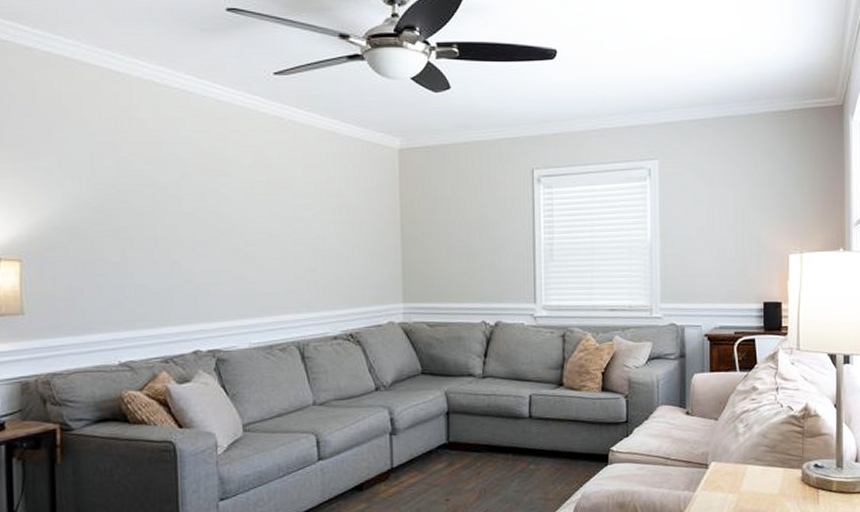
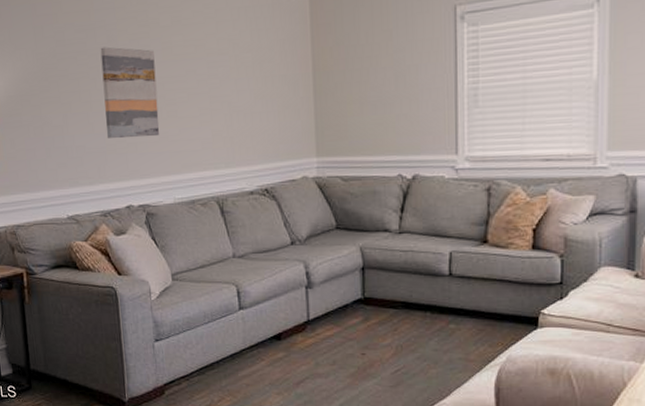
wall art: none [171,181,236,278] -> present [100,46,160,138]

